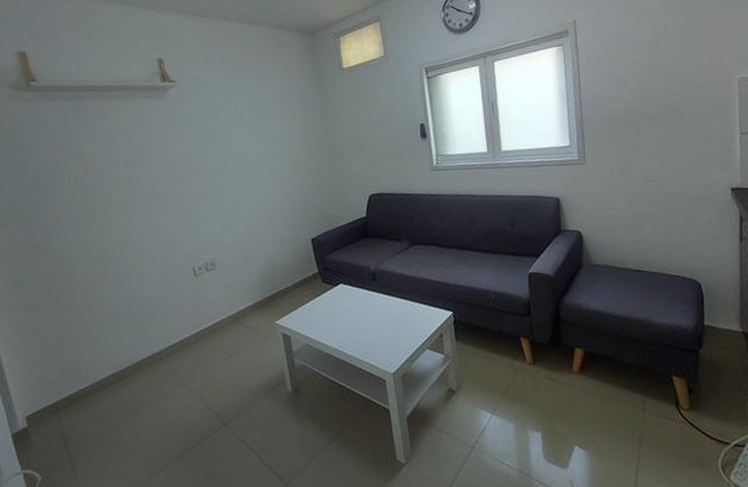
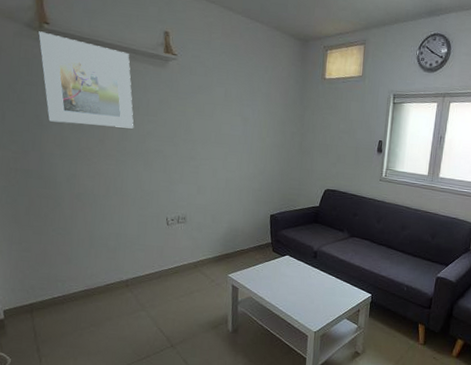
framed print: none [26,90,141,185] -> present [38,31,134,129]

